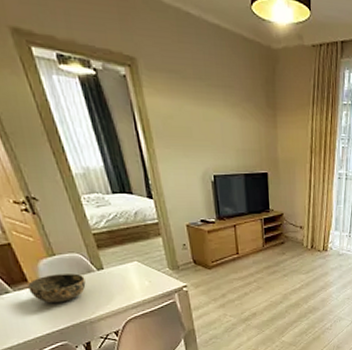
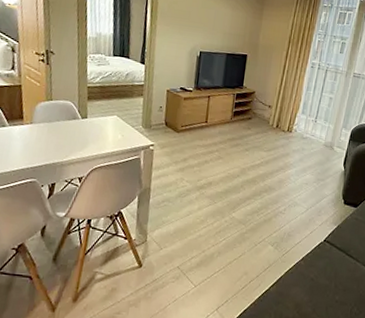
bowl: present [28,273,86,303] -> none [21,116,70,142]

